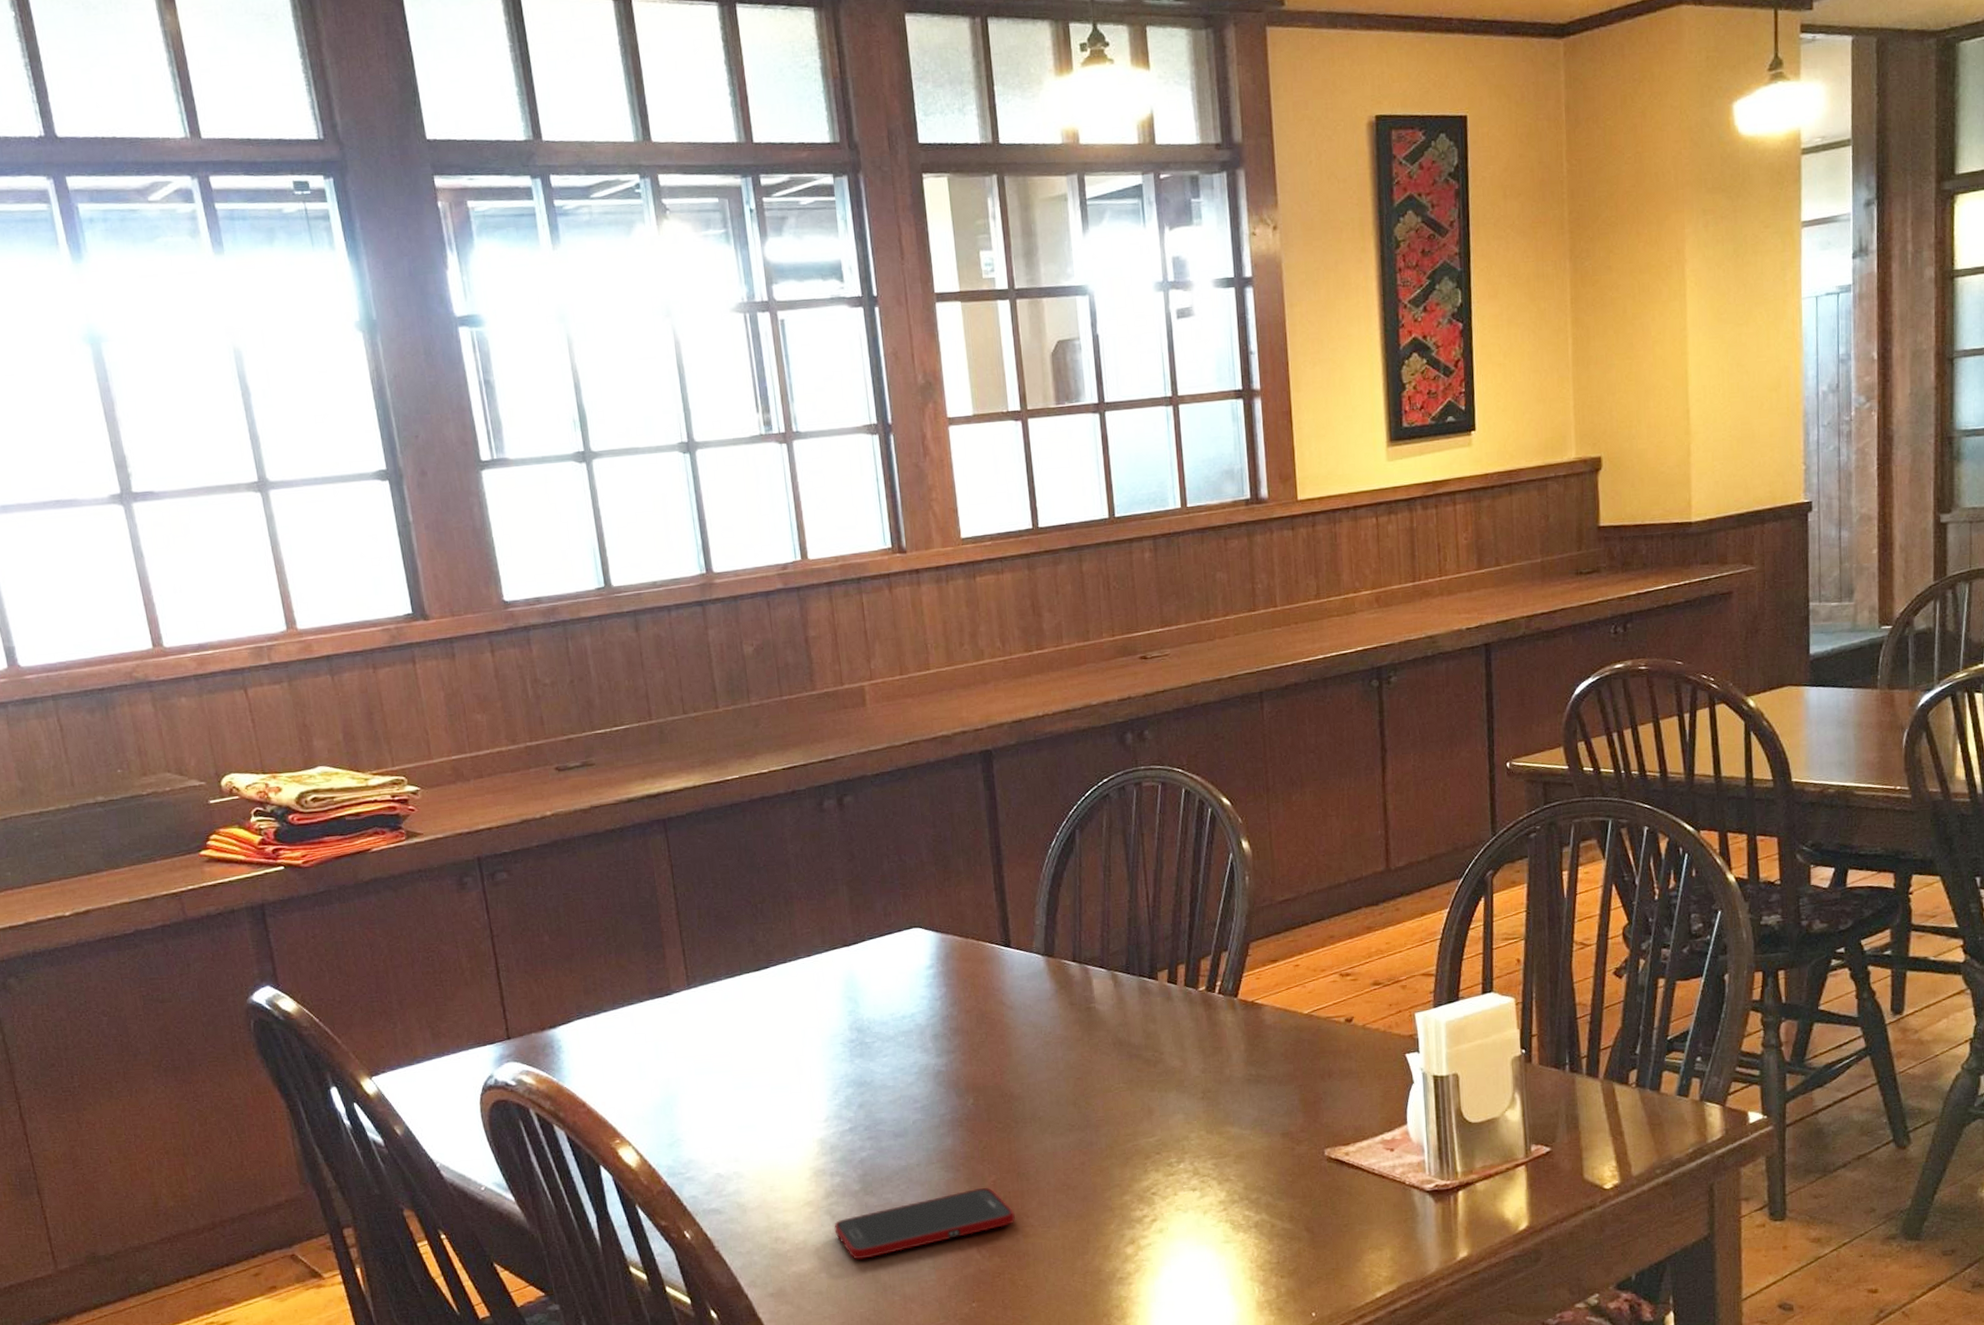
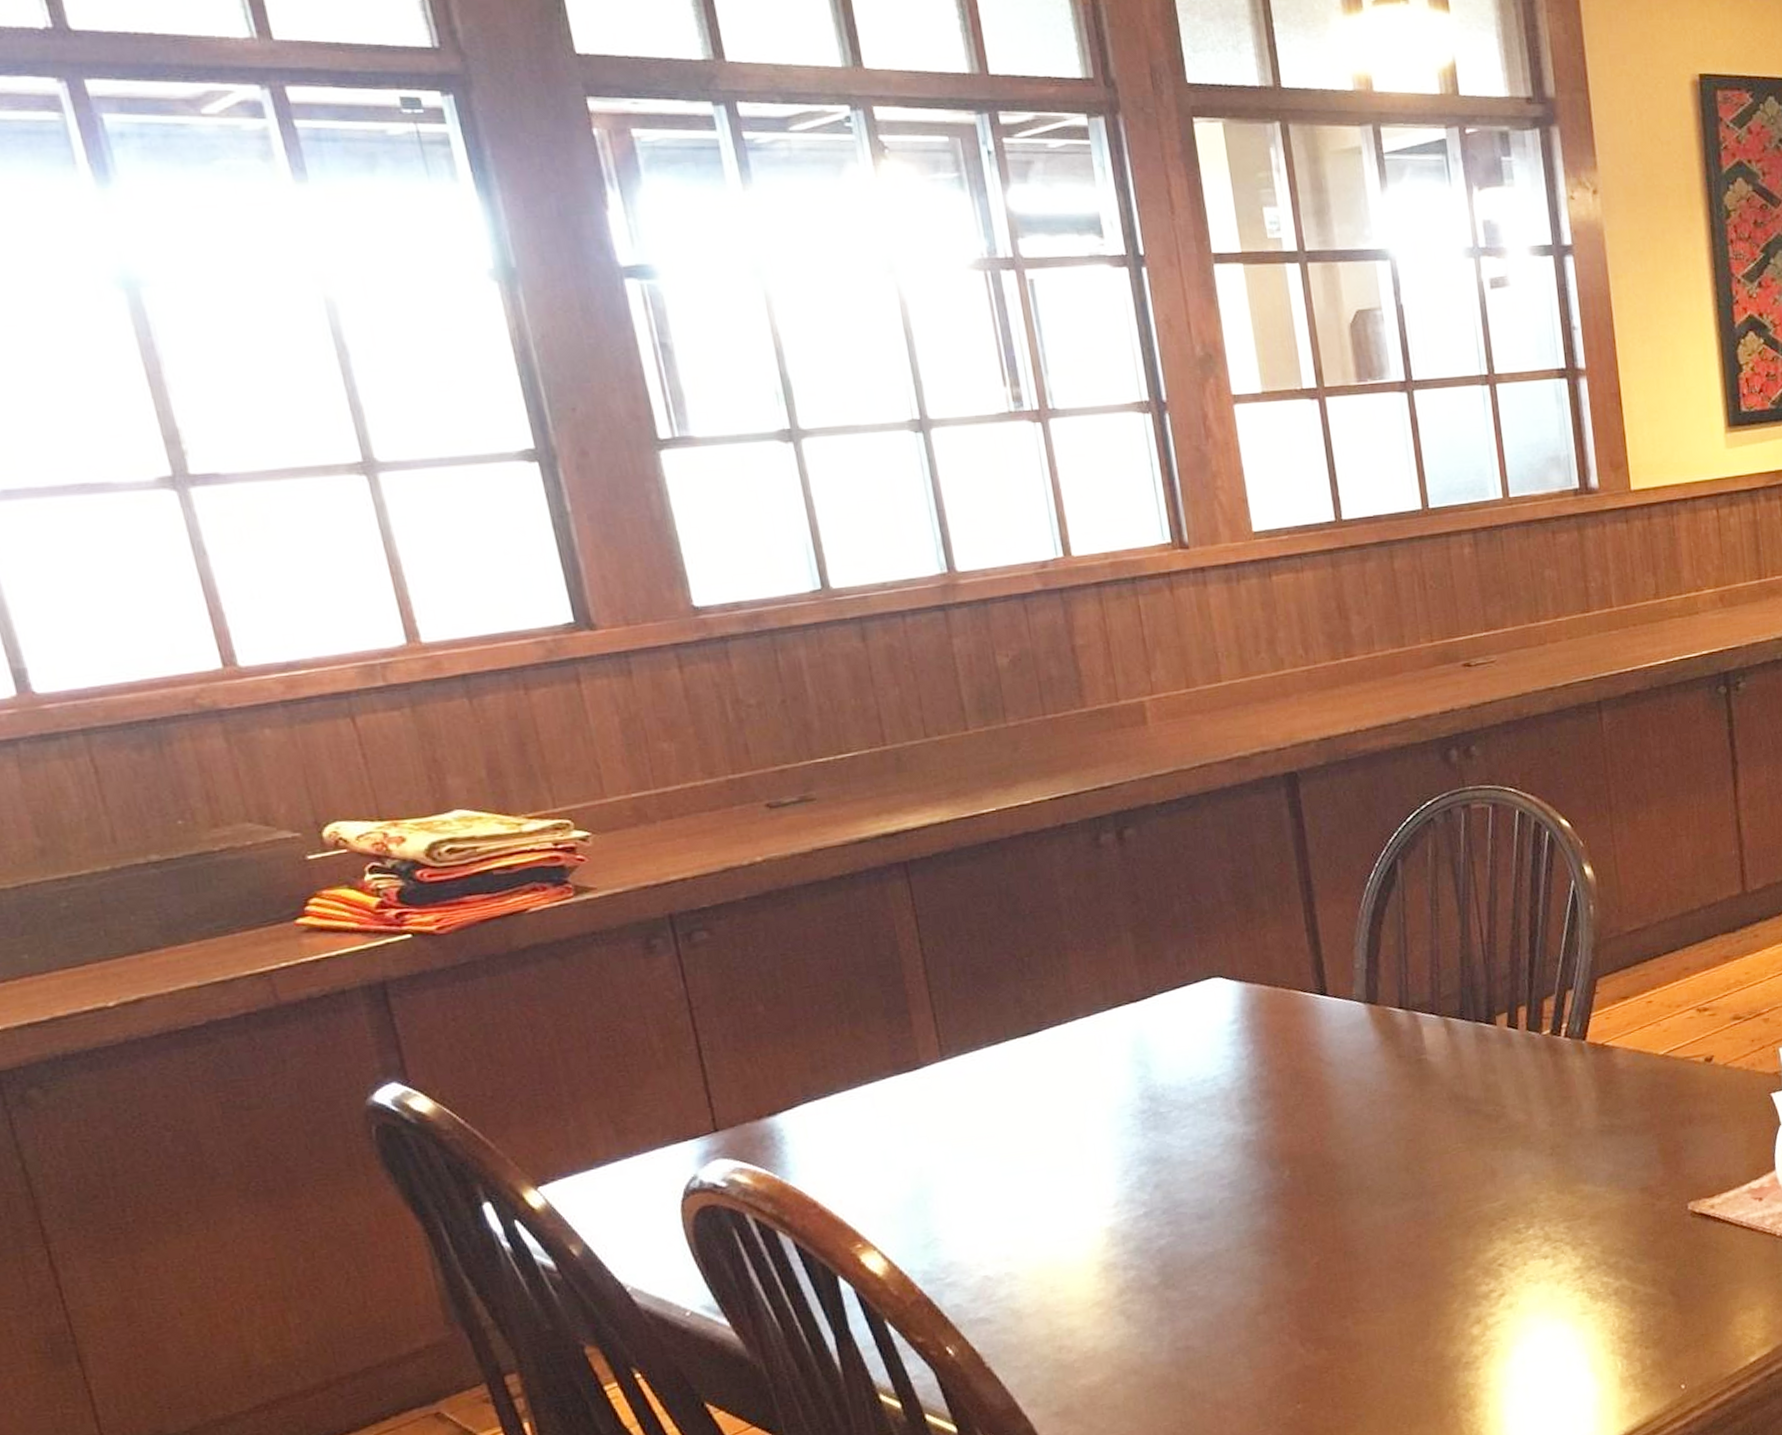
cell phone: present [834,1187,1015,1260] -> none [1129,1270,1343,1365]

